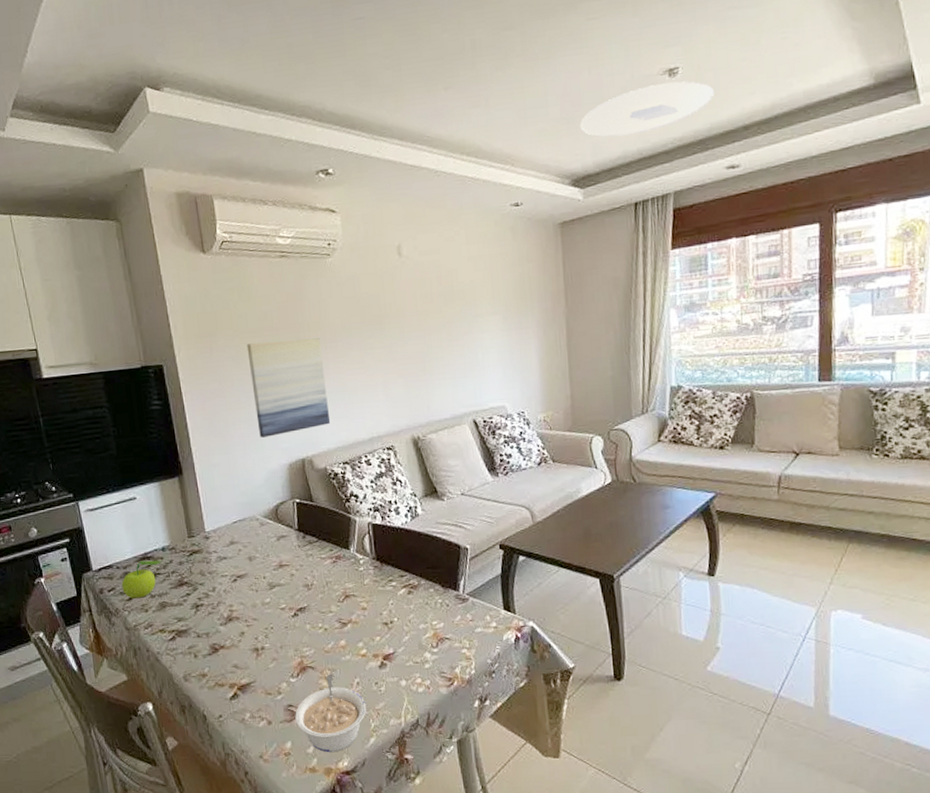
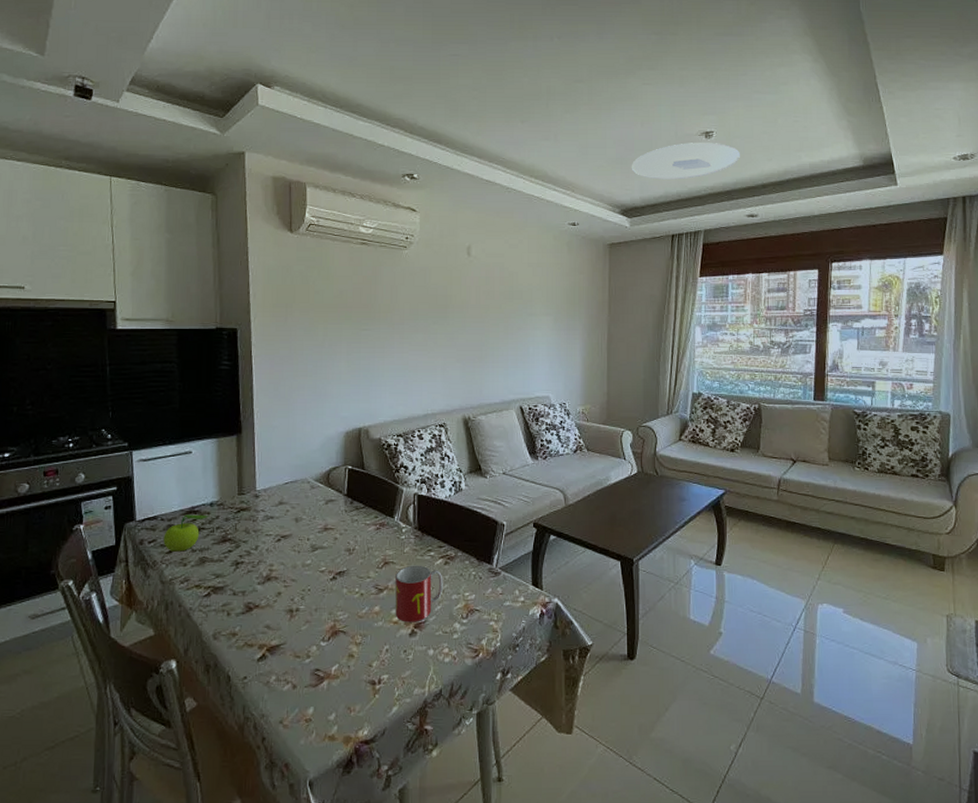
wall art: present [246,338,330,438] -> none [319,318,390,405]
legume: present [295,673,367,753] -> none [321,639,393,721]
mug: none [358,596,409,655] -> present [395,565,443,622]

